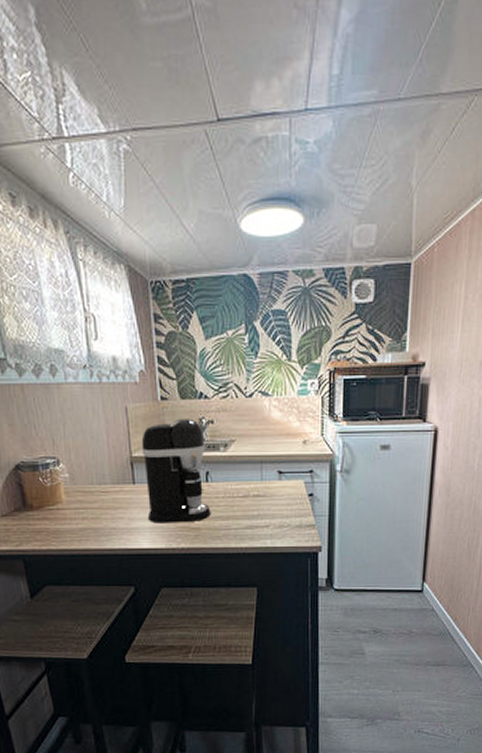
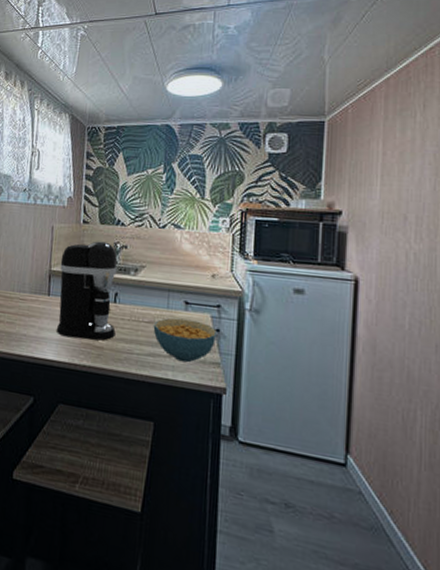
cereal bowl: none [249,488,312,529] -> present [153,318,218,363]

